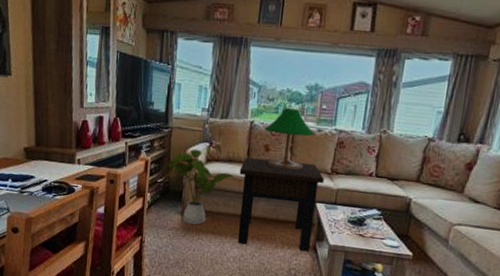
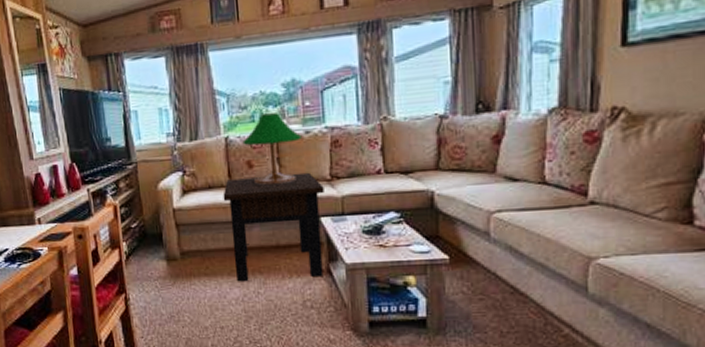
house plant: present [163,149,236,225] -> none [135,181,221,269]

